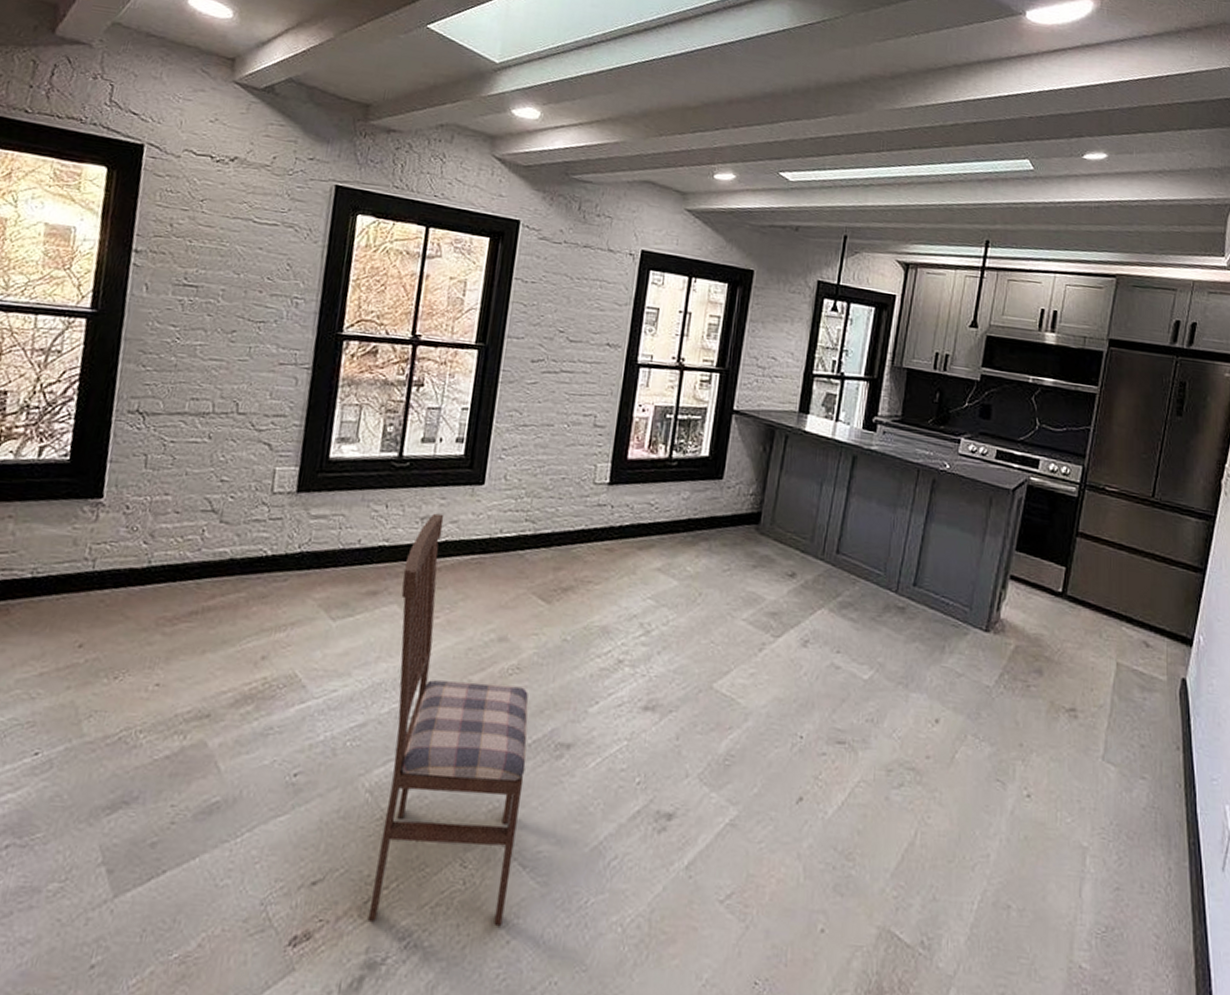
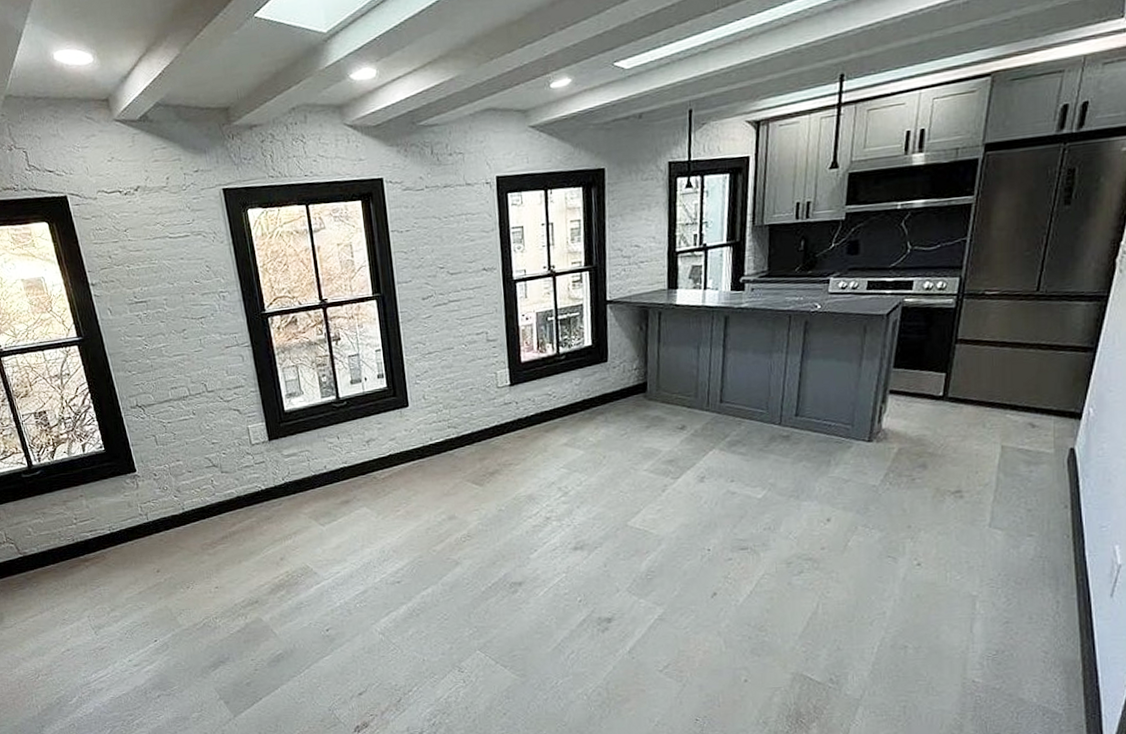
dining chair: present [367,513,529,925] -> none [363,435,498,712]

